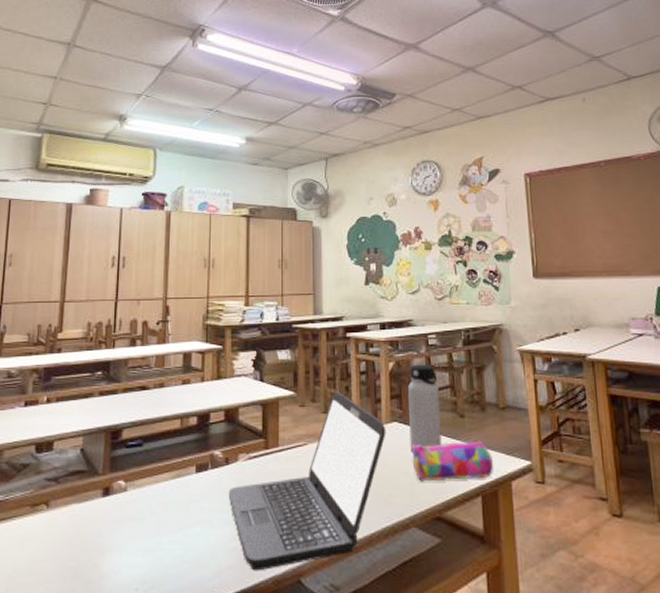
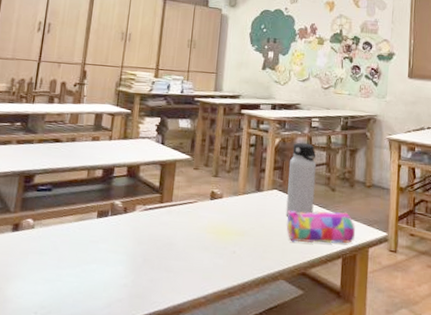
laptop: present [228,391,386,571] -> none [123,159,267,306]

